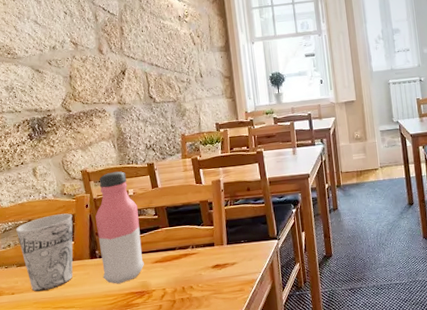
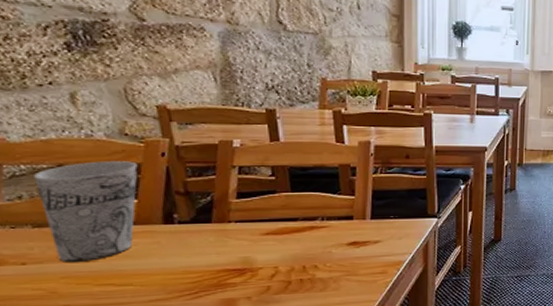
water bottle: present [95,171,145,284] -> none [176,113,250,258]

